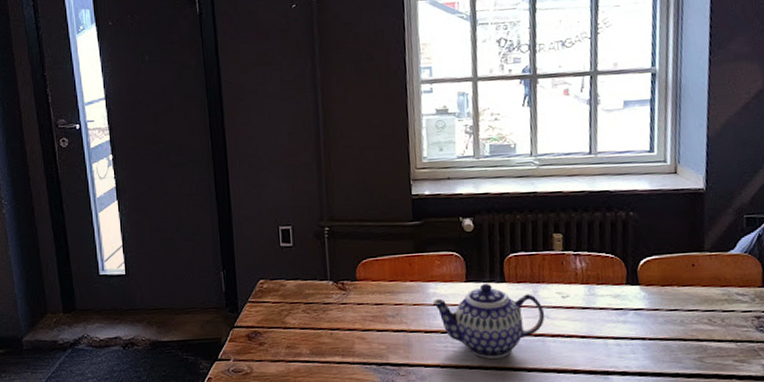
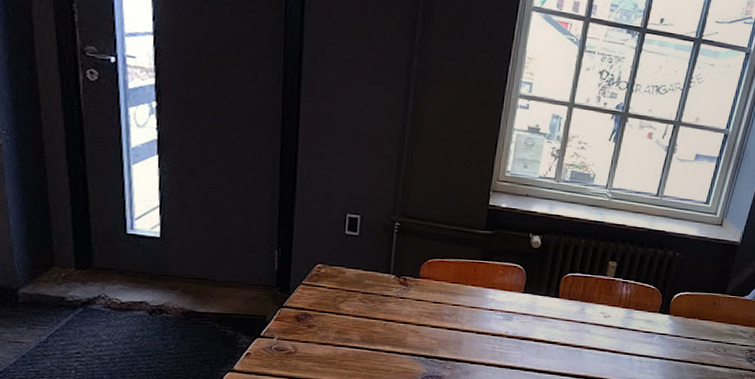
teapot: present [432,284,545,360] -> none [488,297,587,363]

